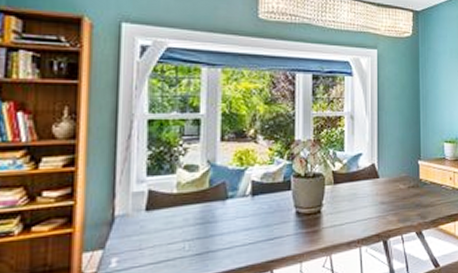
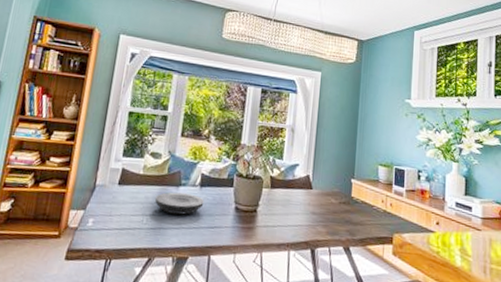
plate: none [198,206,258,234] -> present [155,192,204,215]

